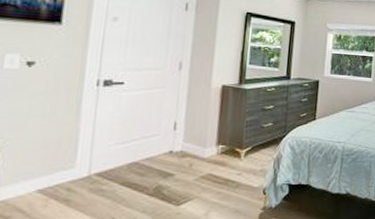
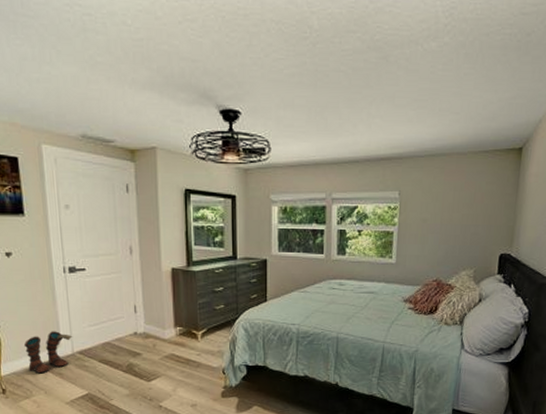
boots: none [24,150,93,201] -> present [23,331,73,374]

